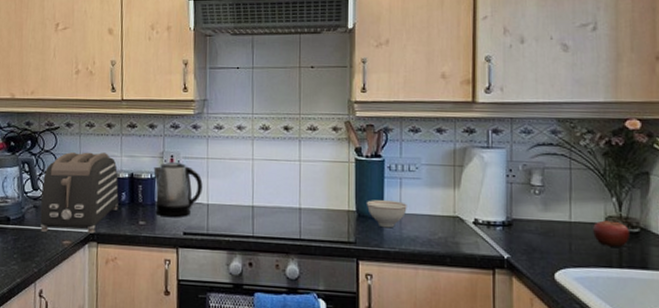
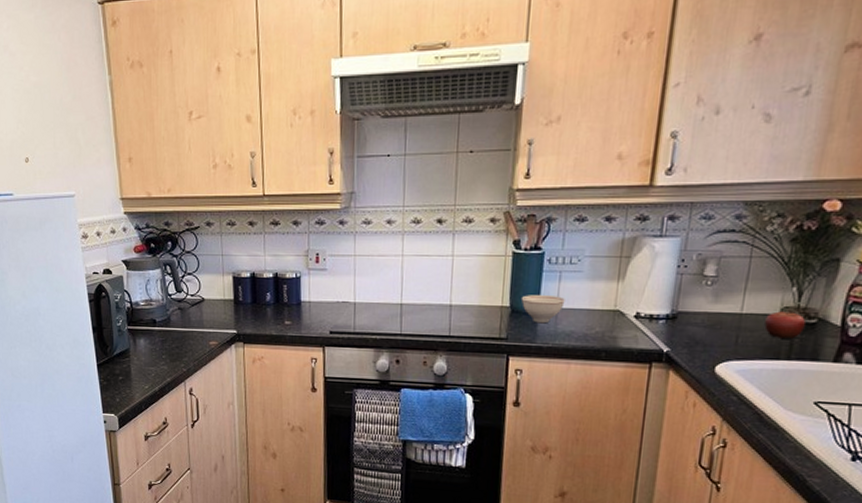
toaster: present [40,152,119,234] -> none [186,252,263,334]
kettle: present [153,161,203,218] -> none [298,260,350,317]

